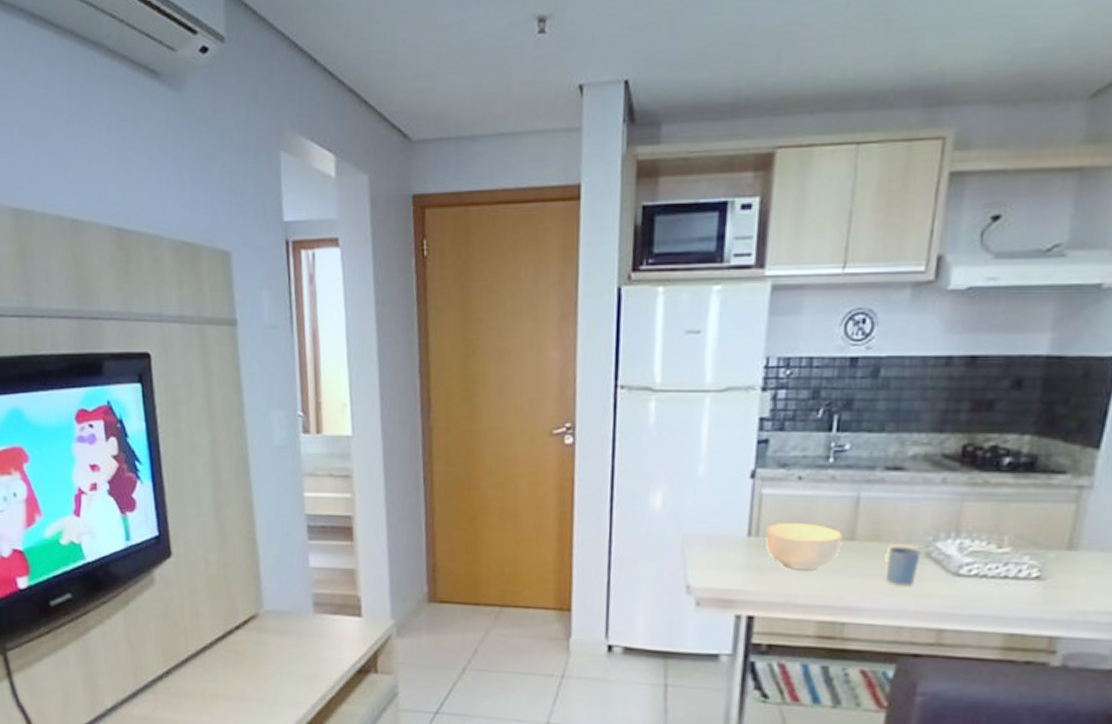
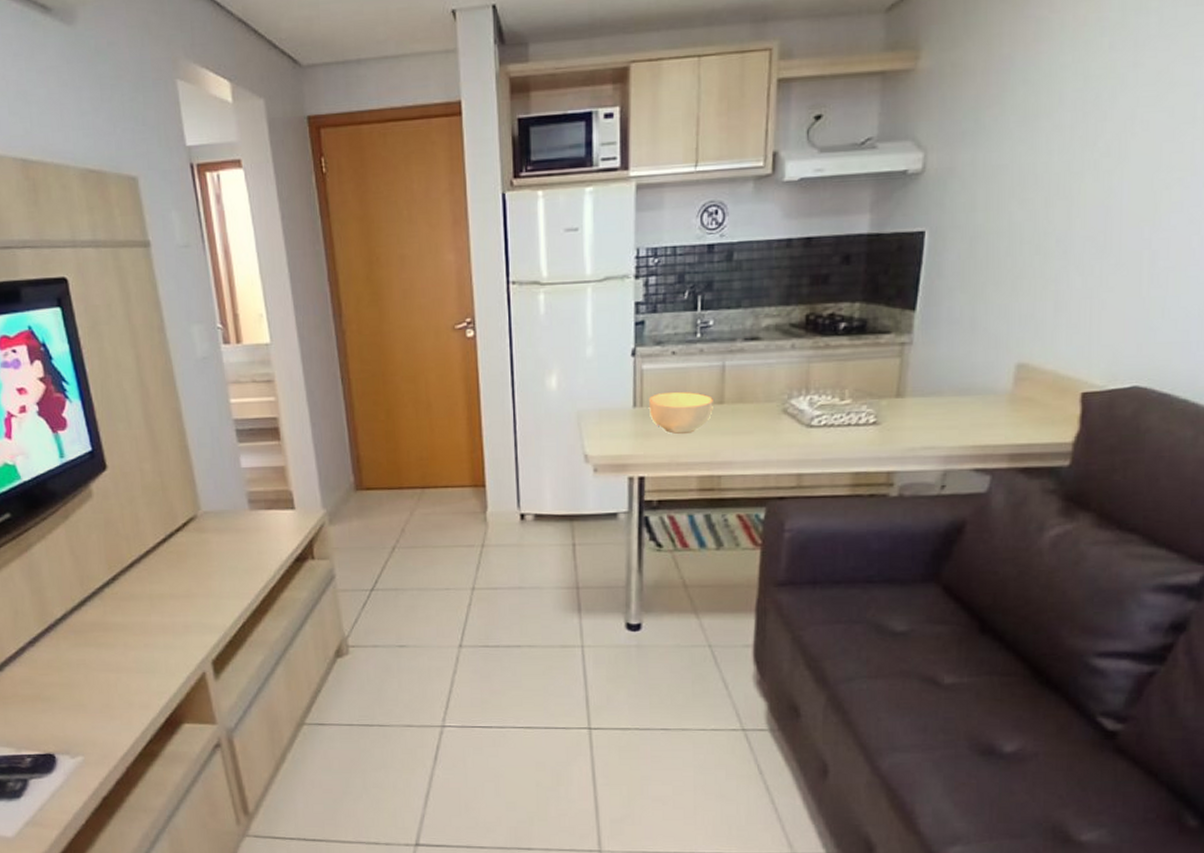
mug: present [886,546,921,586] -> none [752,405,779,440]

